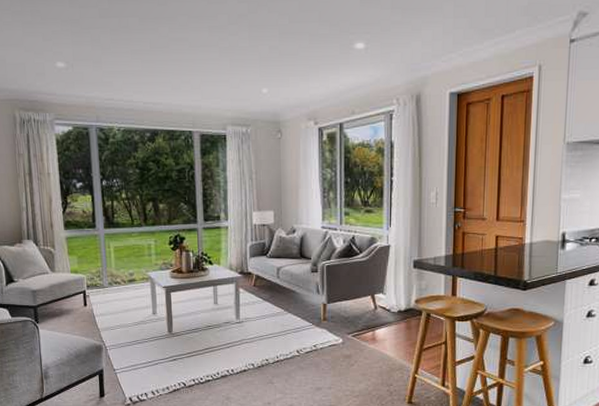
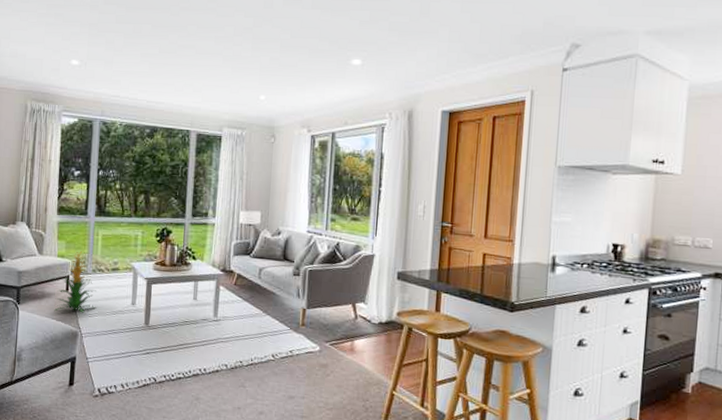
indoor plant: none [74,265,116,328] -> present [54,251,97,313]

